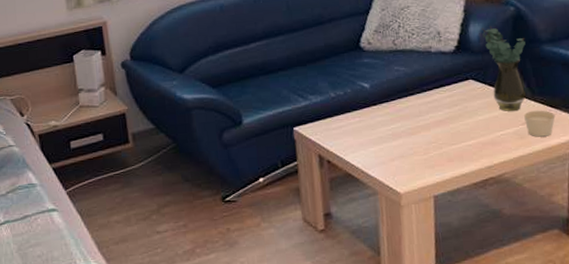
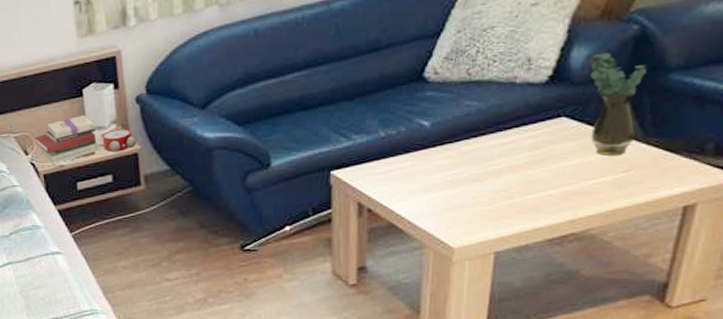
books: none [29,78,91,125] -> present [34,114,100,164]
alarm clock: none [90,91,124,113] -> present [99,128,137,153]
candle: present [524,110,556,137] -> none [628,154,672,187]

